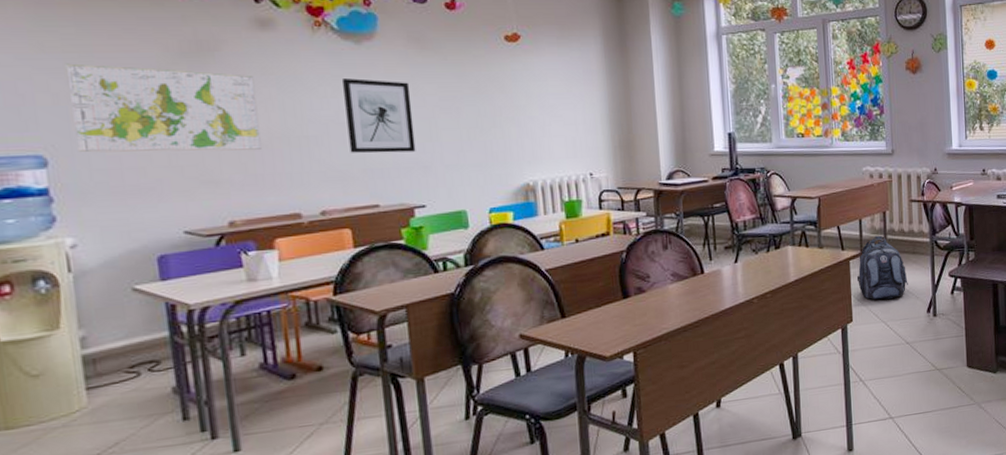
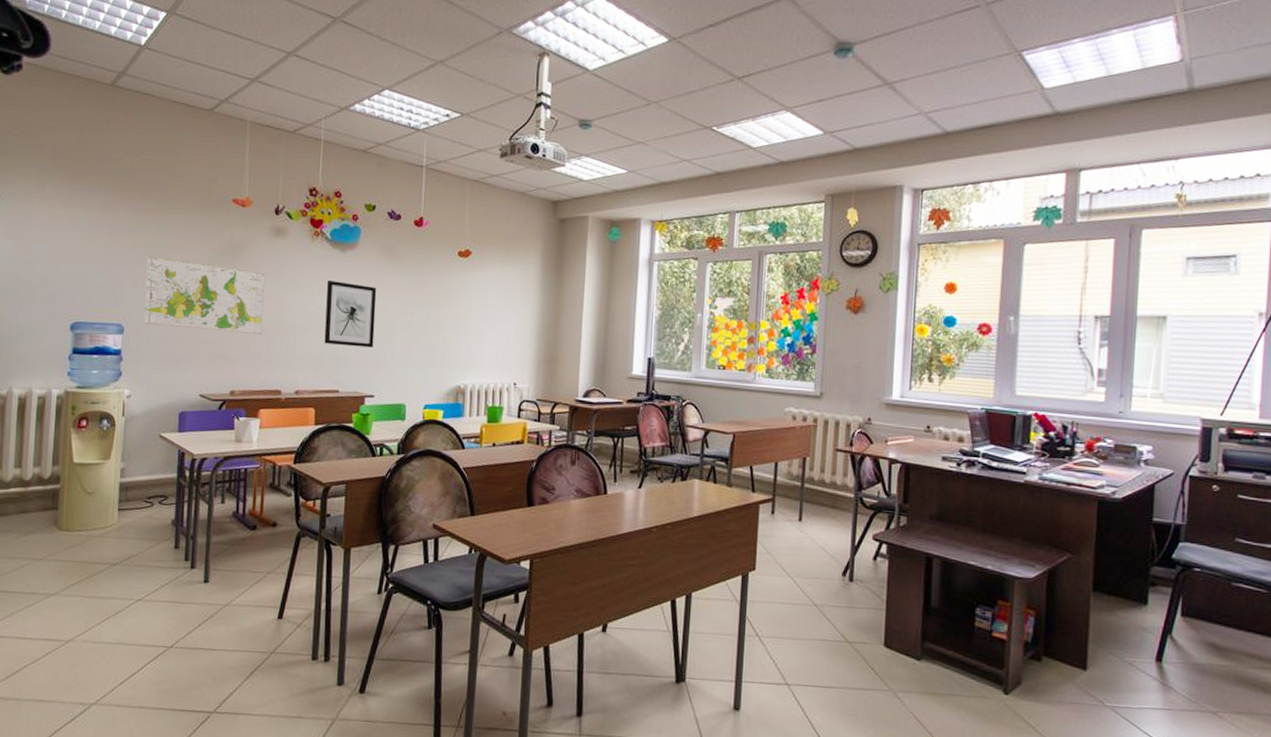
backpack: present [856,235,908,299] -> none [765,482,824,553]

